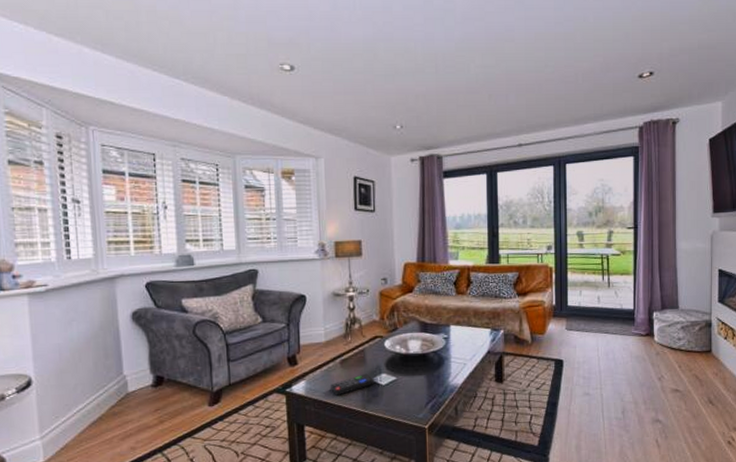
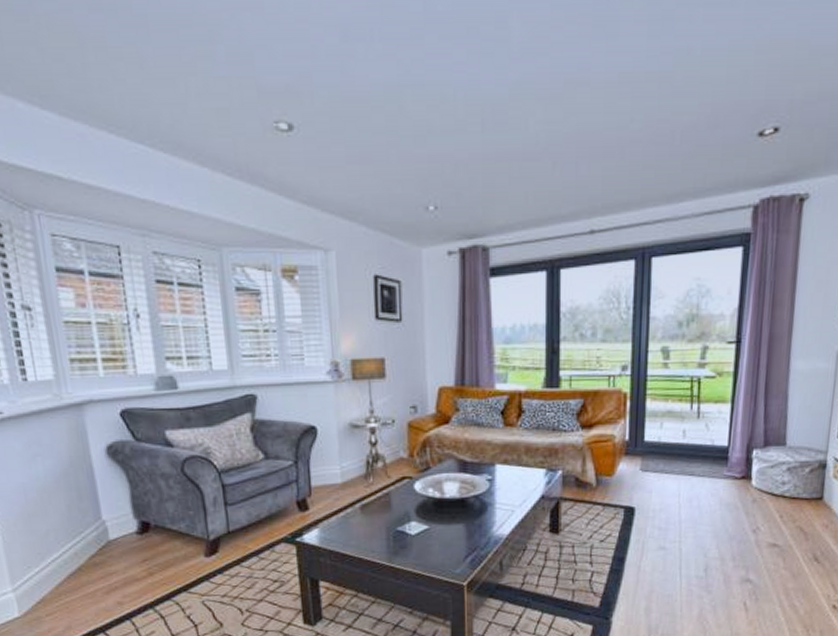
remote control: present [329,373,375,396] -> none [348,521,402,547]

